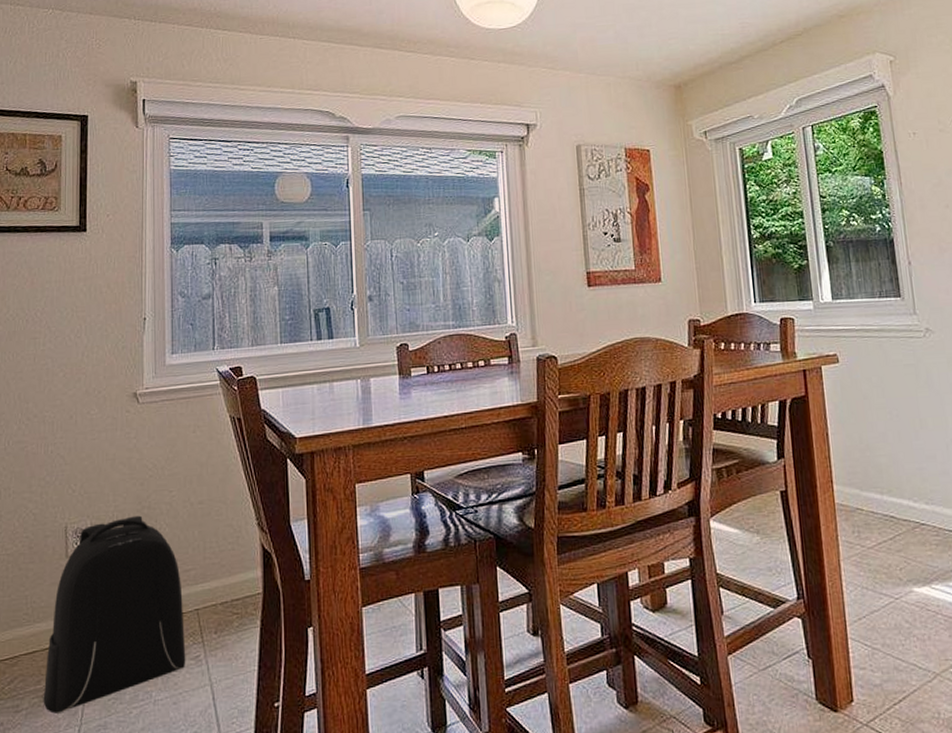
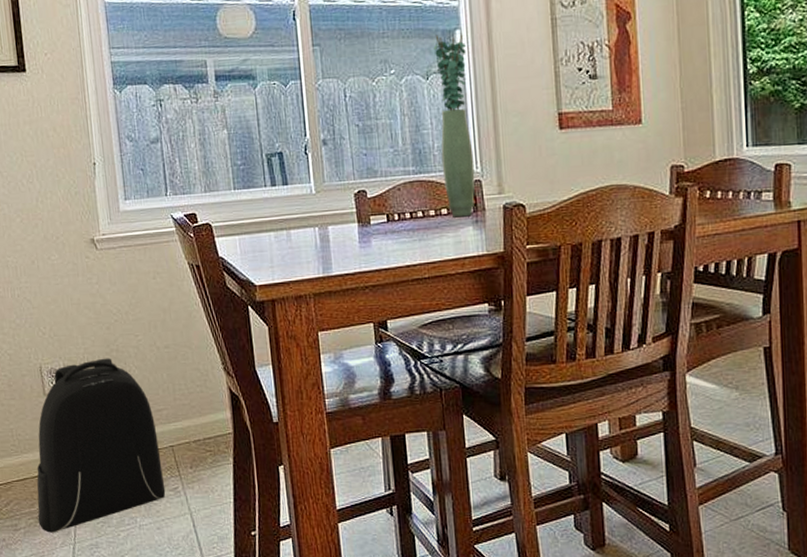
vase: none [474,201,511,371] -> present [433,34,475,219]

